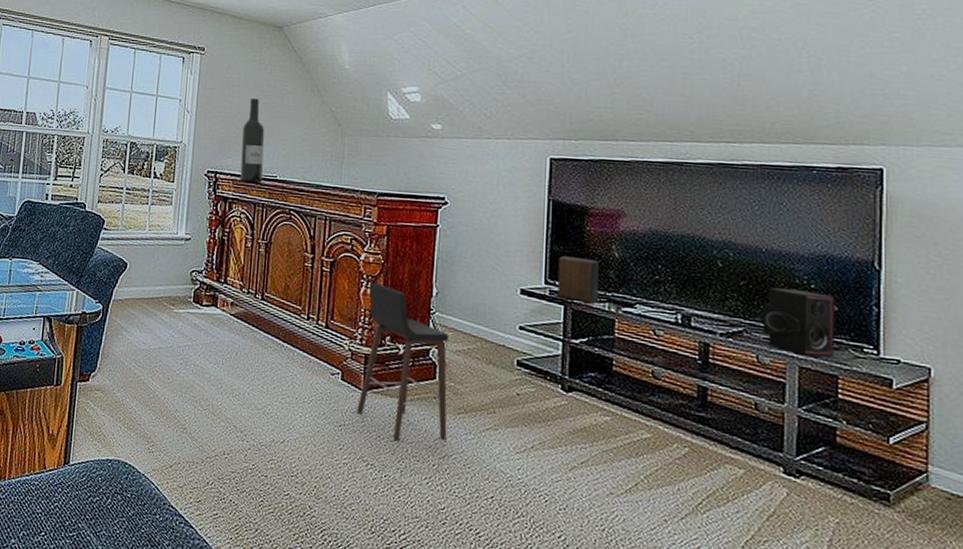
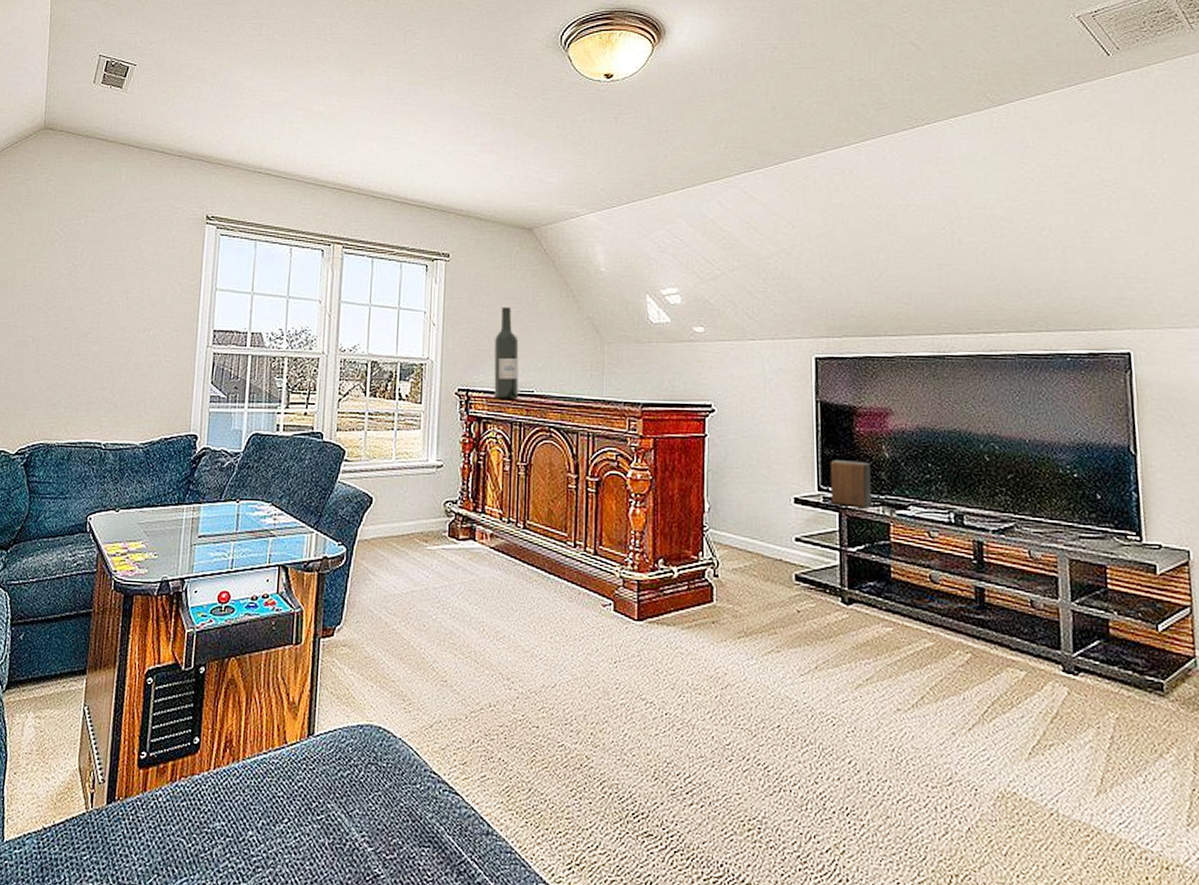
bar stool: present [357,283,448,442] -> none [632,502,728,675]
stereo: present [762,288,836,357] -> none [1030,479,1101,548]

